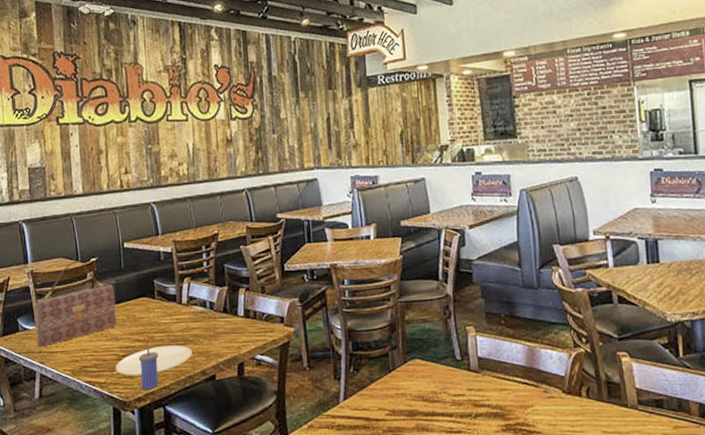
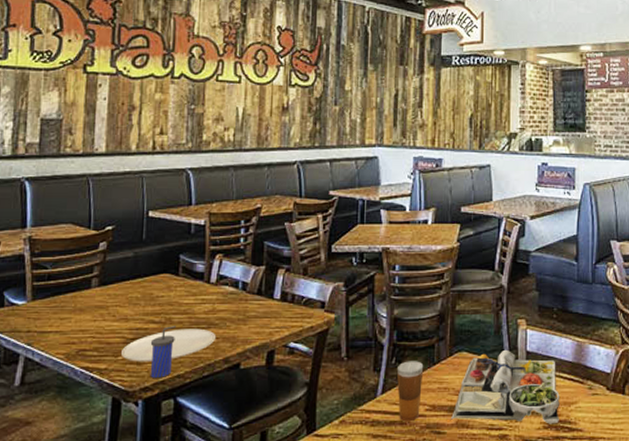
handbag: present [36,260,118,347] -> none [24,228,132,326]
beverage cup: none [356,369,381,426] -> present [397,361,424,422]
food tray: none [411,356,517,427] -> present [451,349,560,424]

